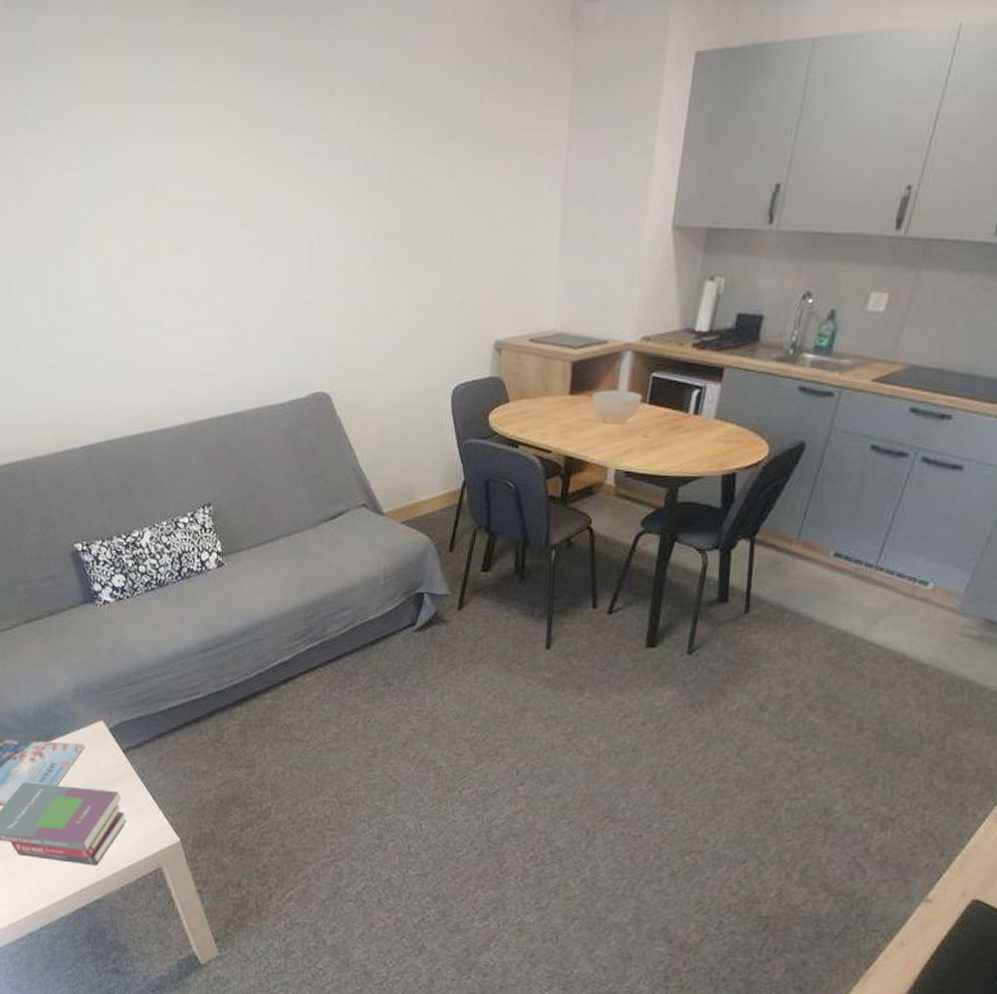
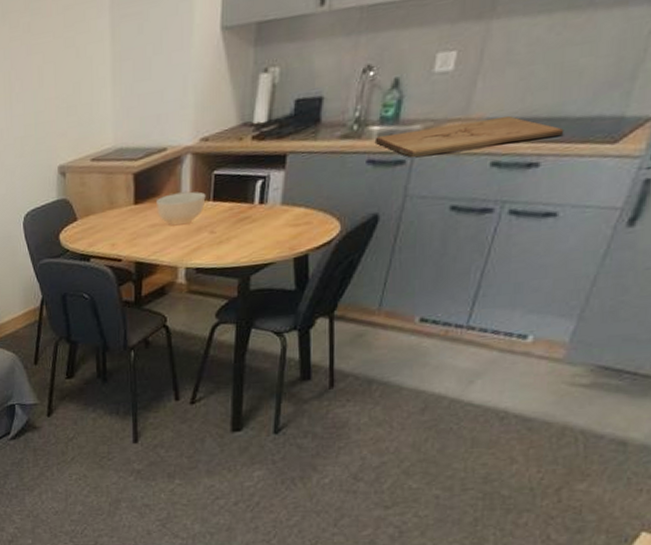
cutting board: none [807,364,976,393] -> present [374,116,565,159]

